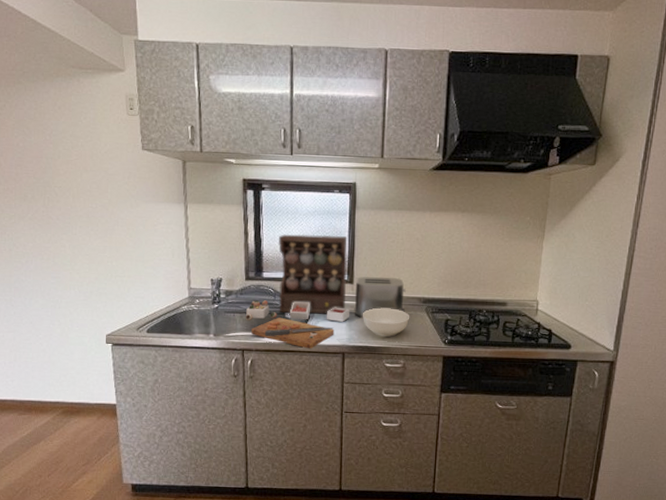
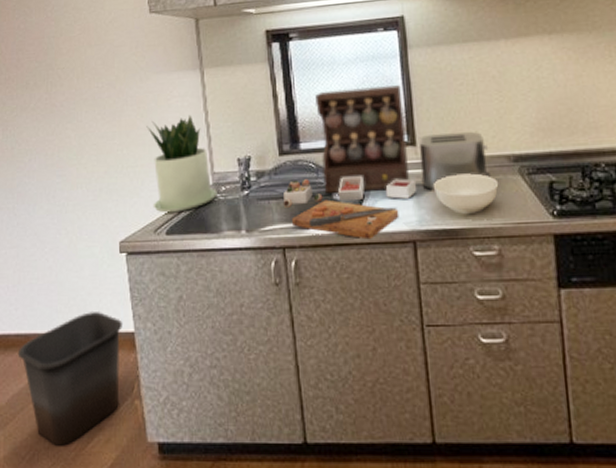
waste bin: none [13,387,107,484] -> present [17,312,124,446]
planter: none [134,239,192,316] -> present [146,114,217,213]

